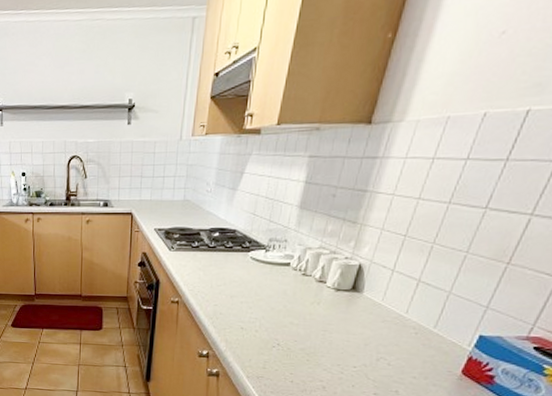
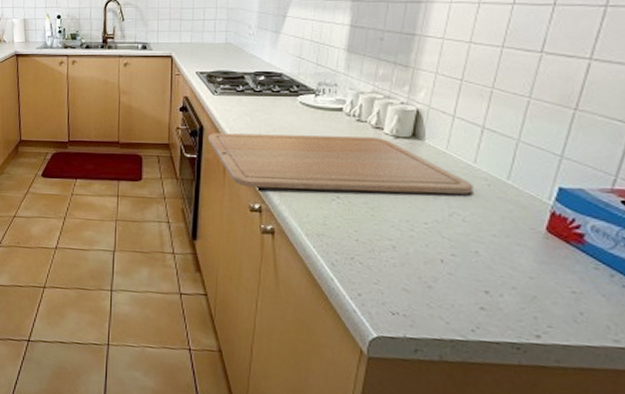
chopping board: none [164,286,402,342] -> present [208,133,474,194]

